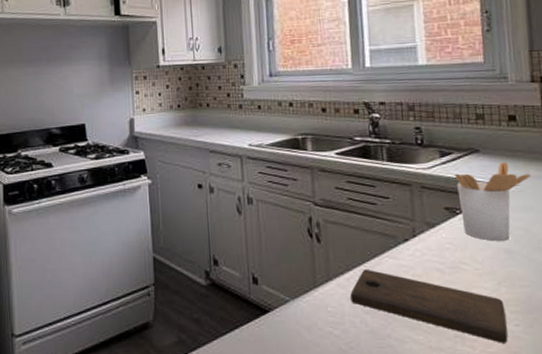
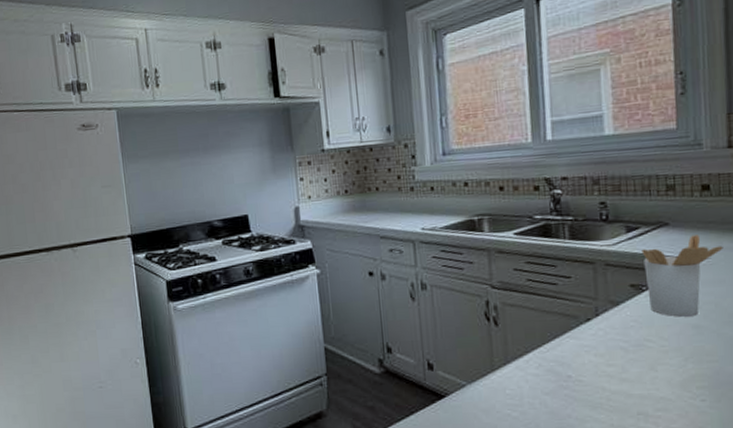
cutting board: present [350,269,508,343] -> none [529,350,693,419]

